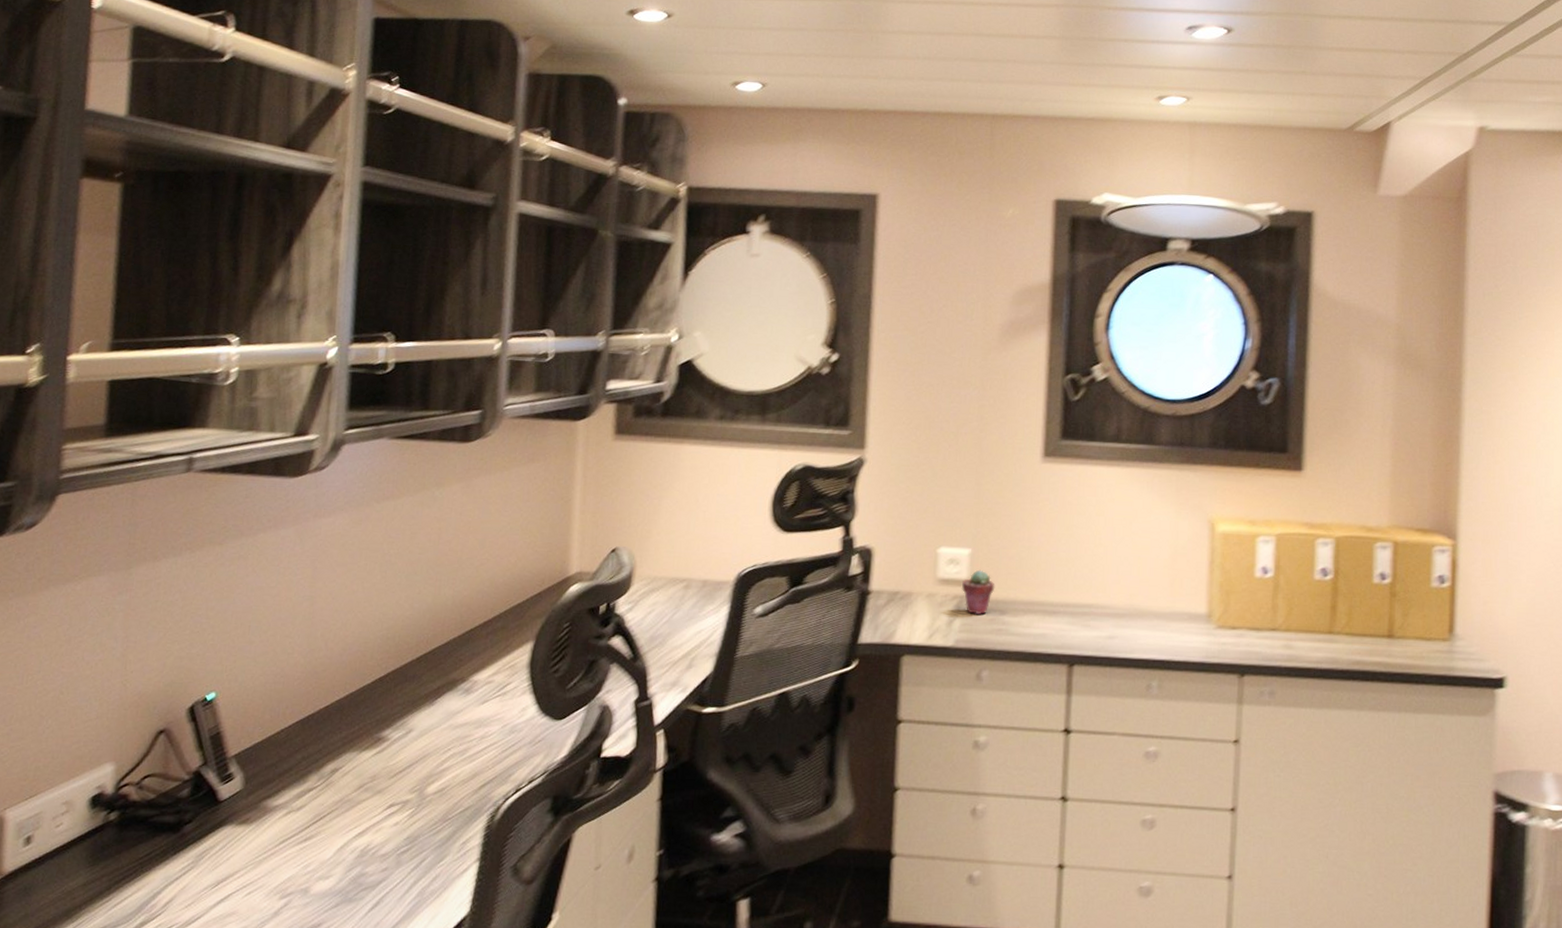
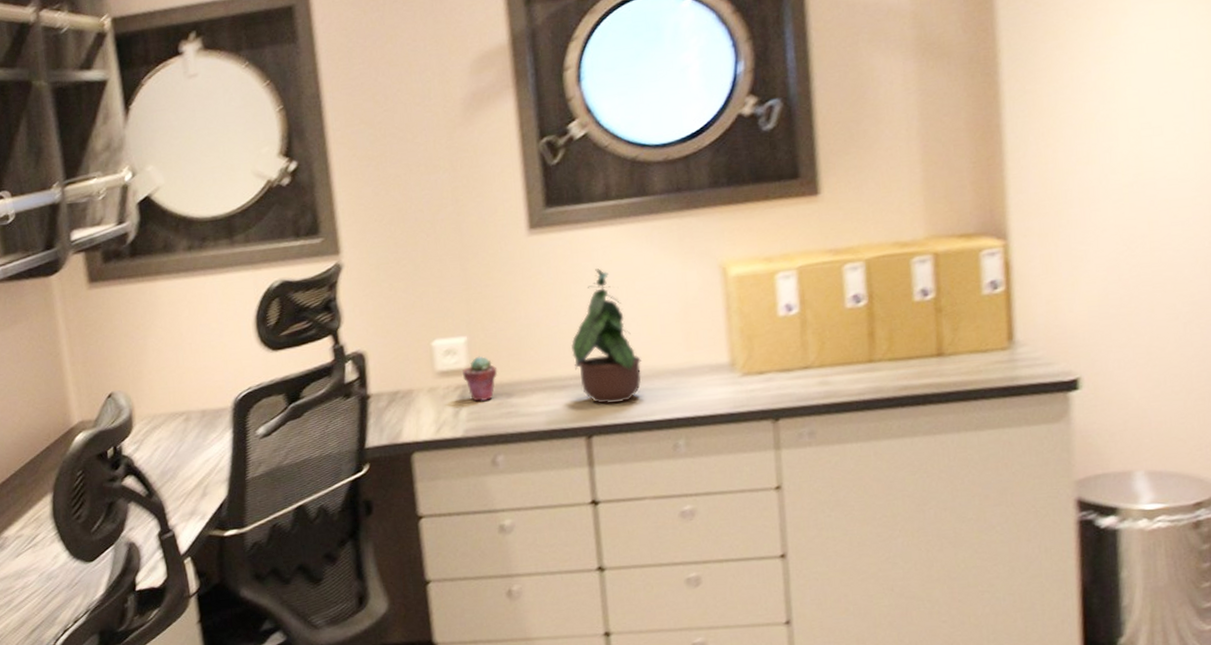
potted plant: none [1066,504,1128,636] -> present [571,268,641,404]

